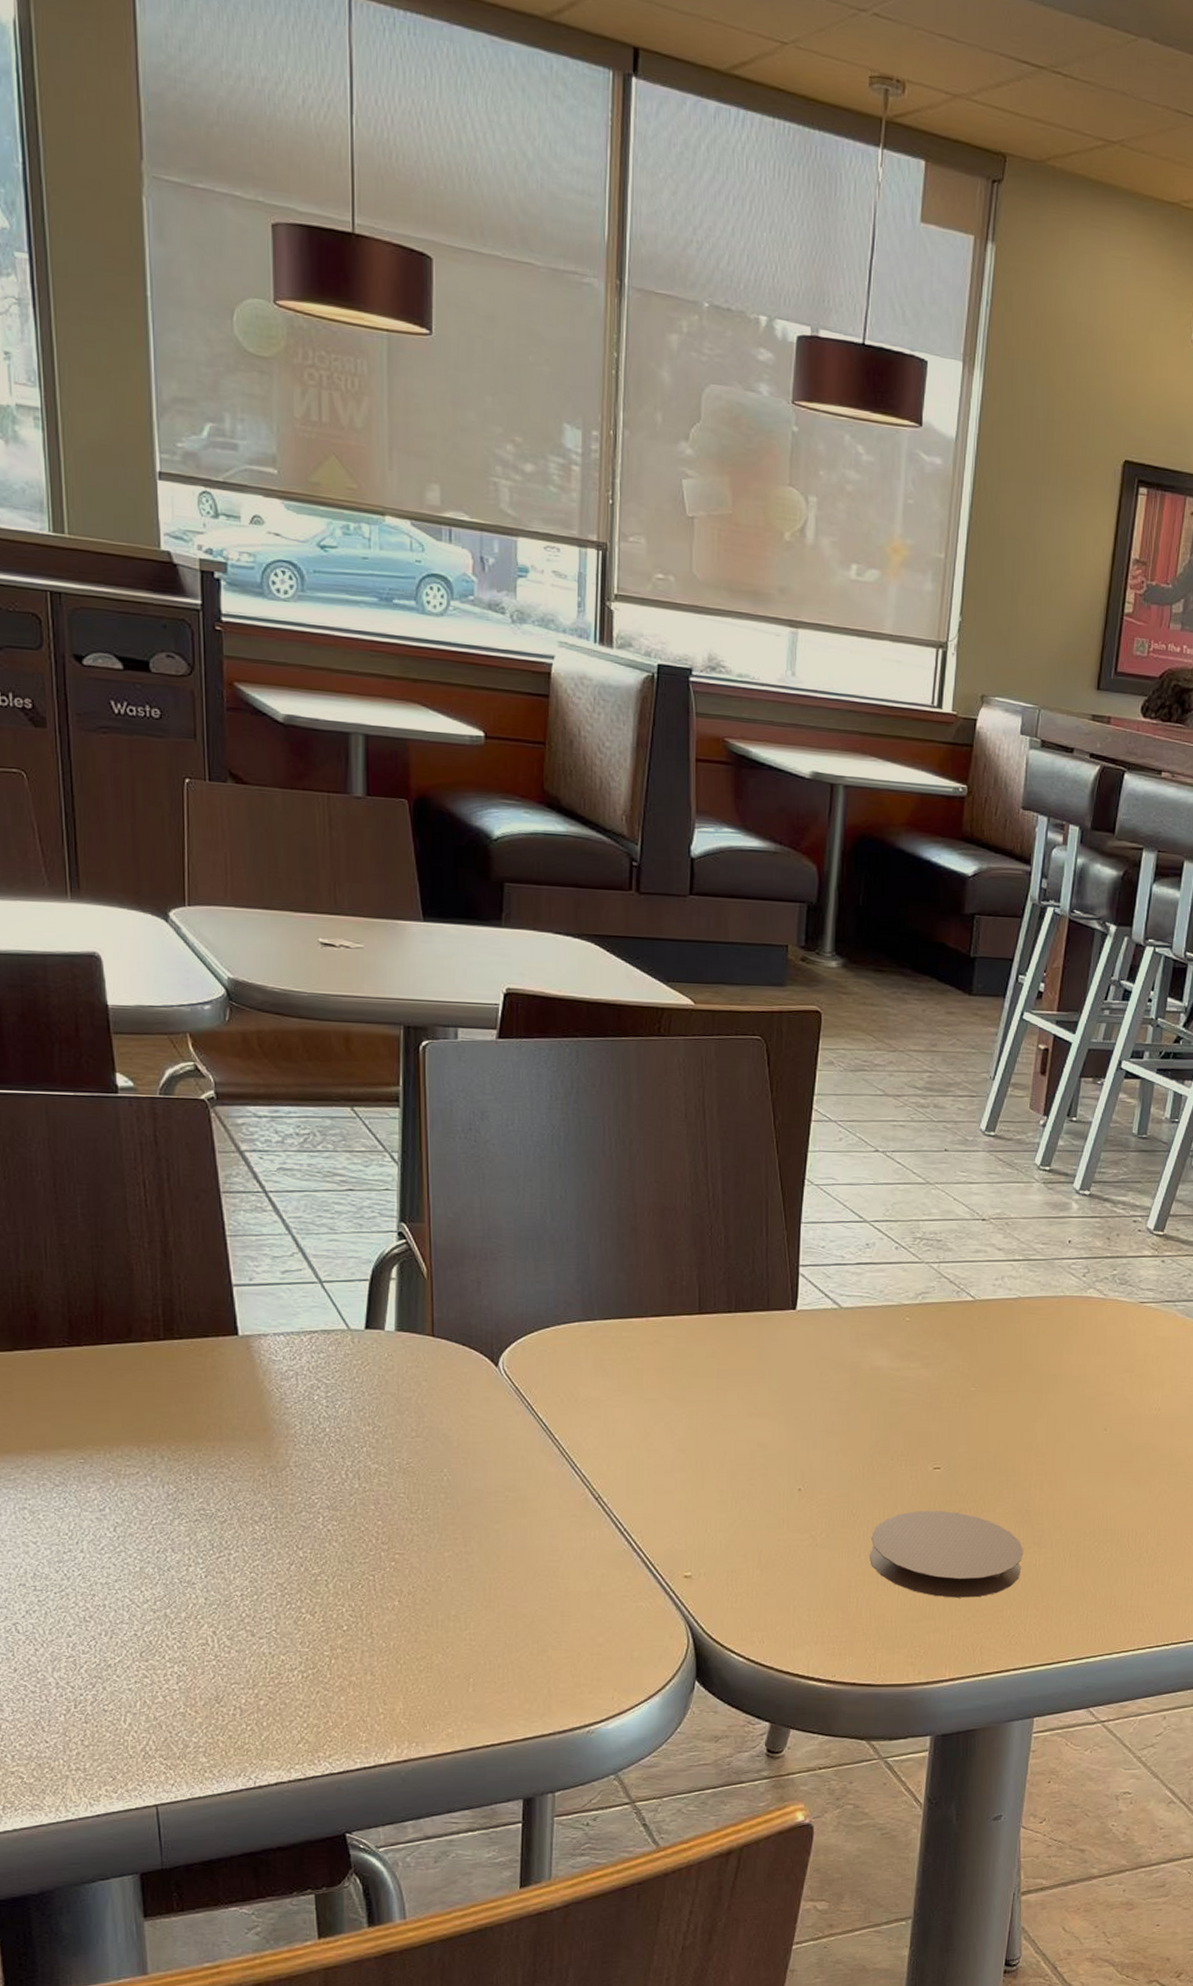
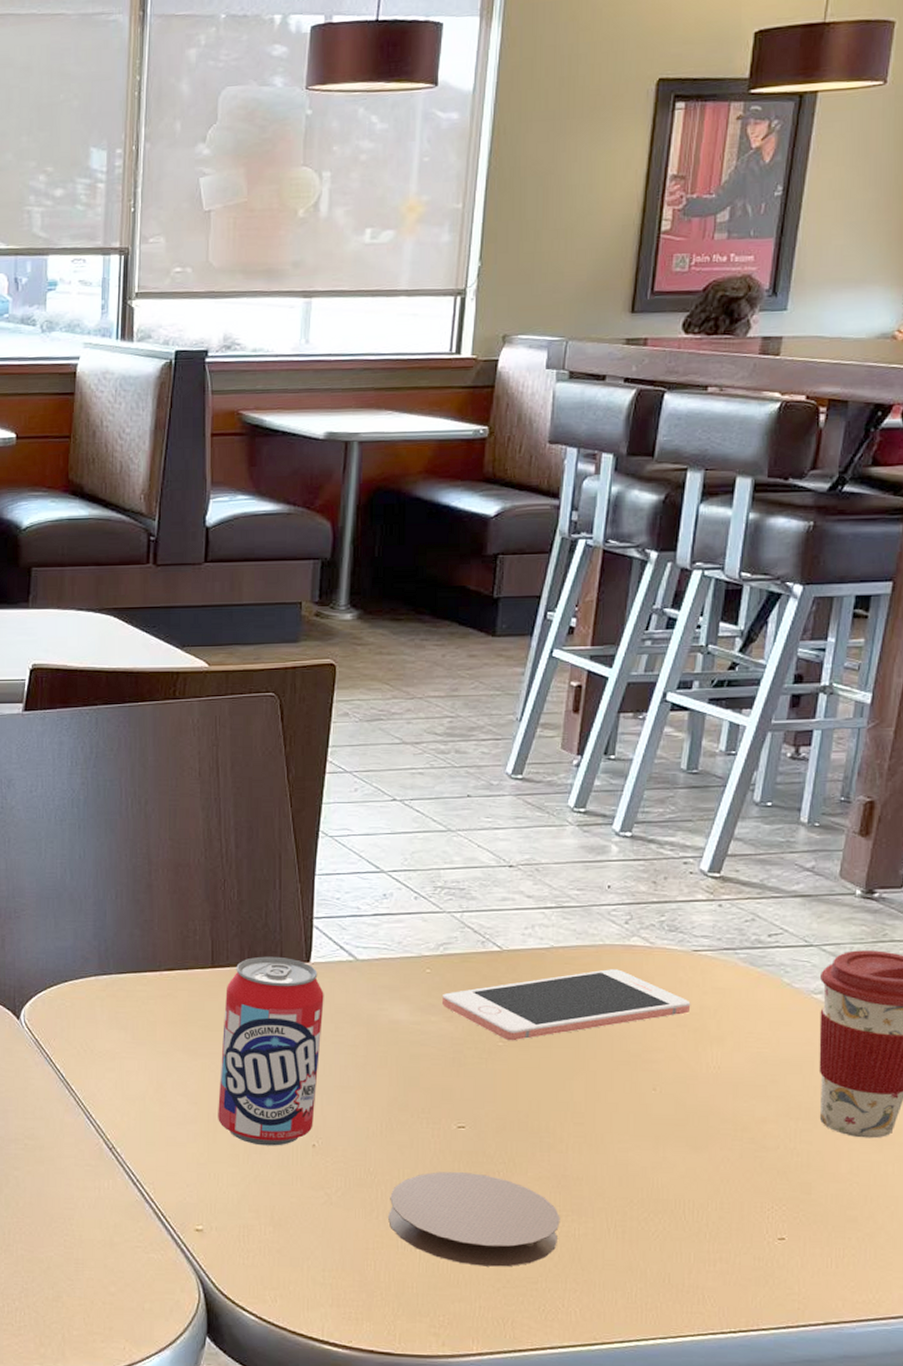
pop: none [706,1303,810,1491] -> present [218,956,324,1146]
cell phone: none [919,1319,1137,1386] -> present [441,969,691,1041]

